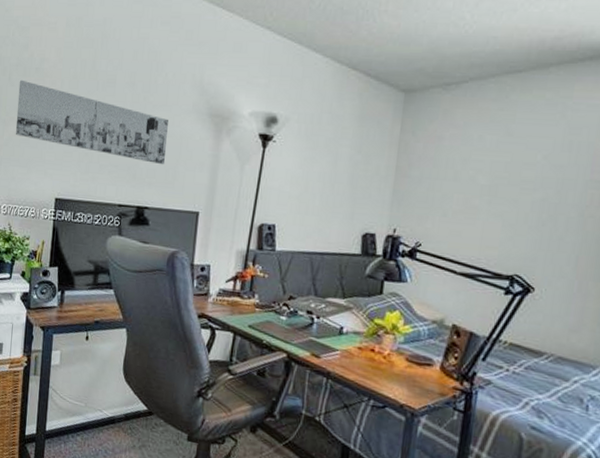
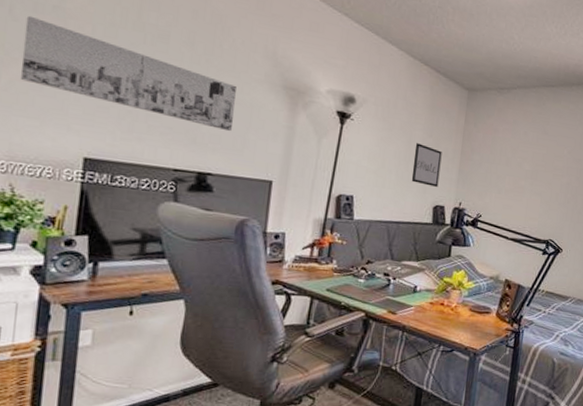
wall art: none [337,161,373,211] -> present [411,143,442,187]

